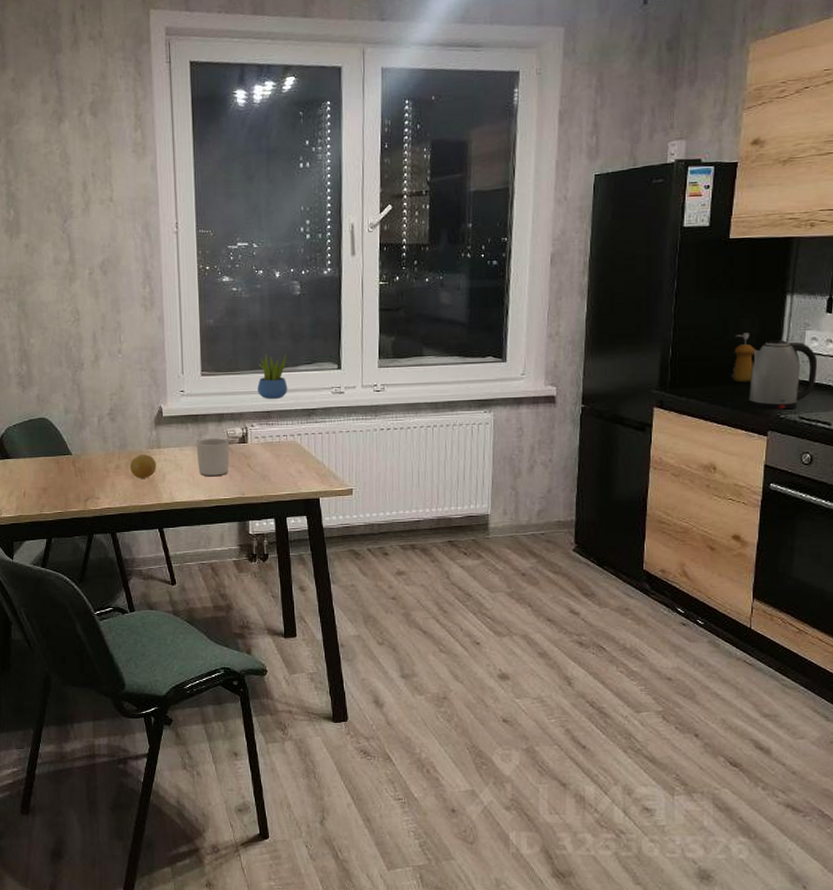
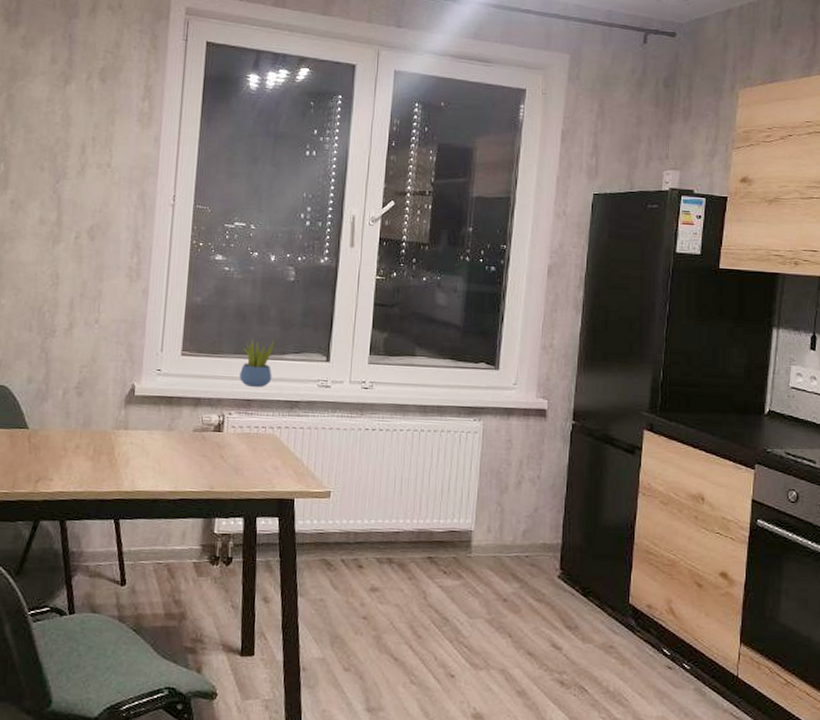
fruit: present [130,454,157,479] -> none [91,435,121,462]
mug: present [196,438,229,477] -> none [166,423,204,466]
soap dispenser: present [731,333,756,382] -> none [720,362,744,413]
kettle: present [749,339,818,410] -> none [737,372,803,444]

